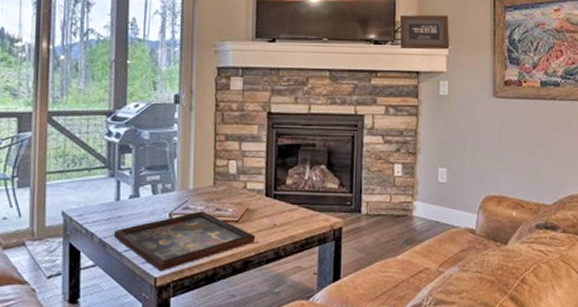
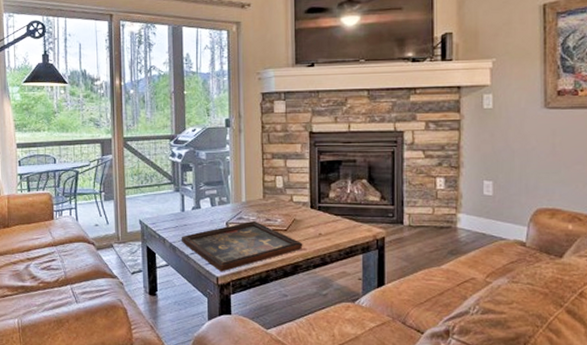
picture frame: present [400,14,449,50] -> none [439,27,493,65]

